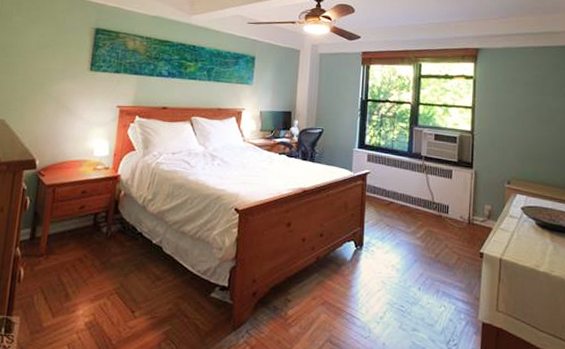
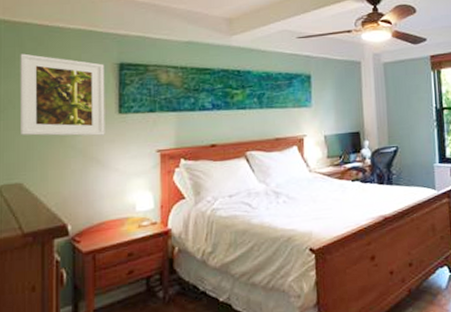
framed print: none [9,11,84,88] -> present [20,53,105,136]

